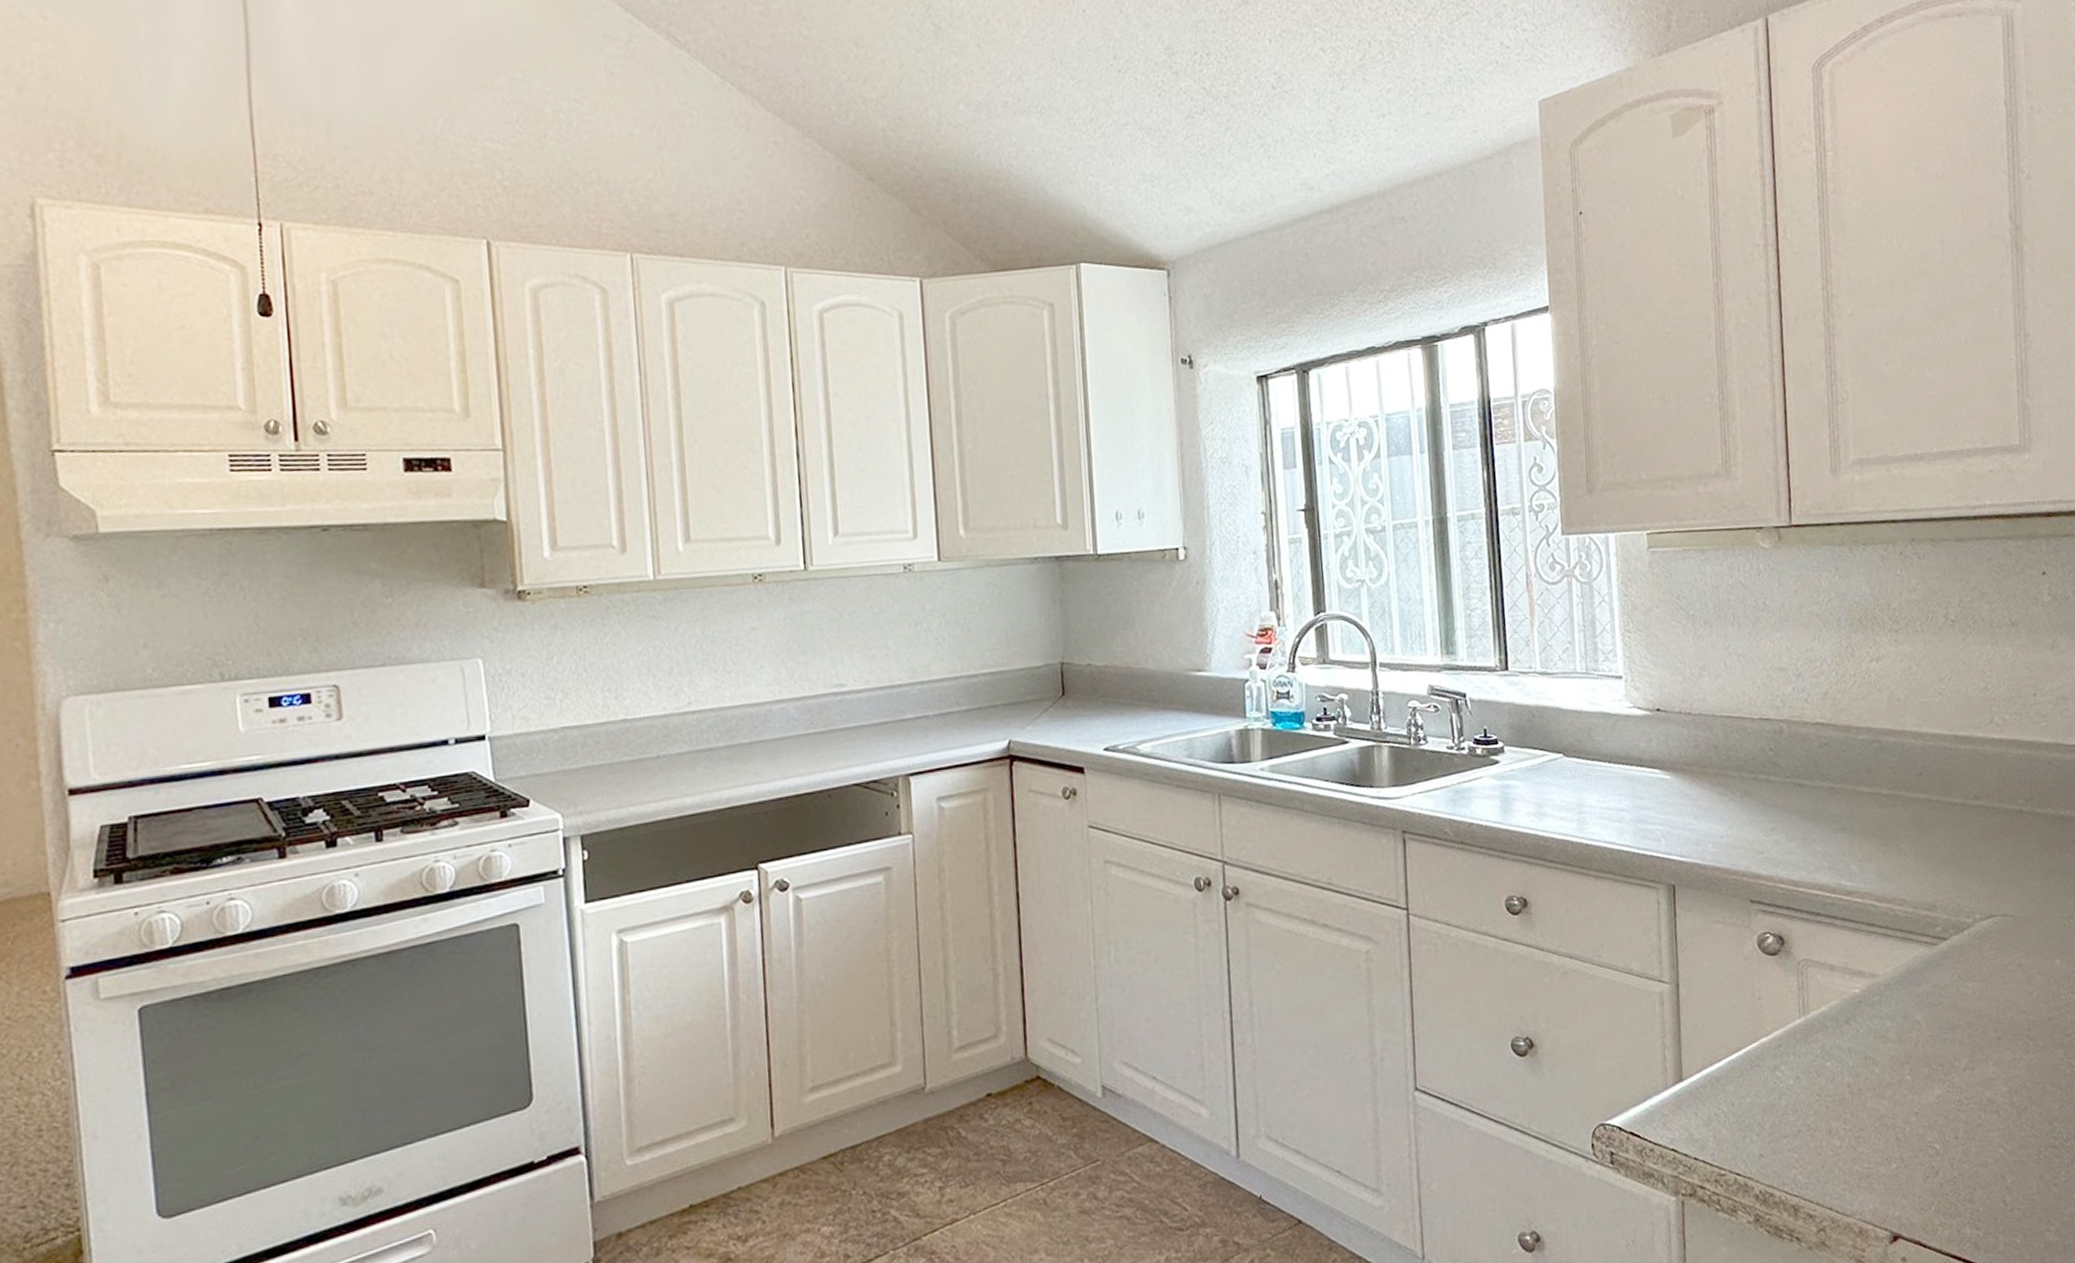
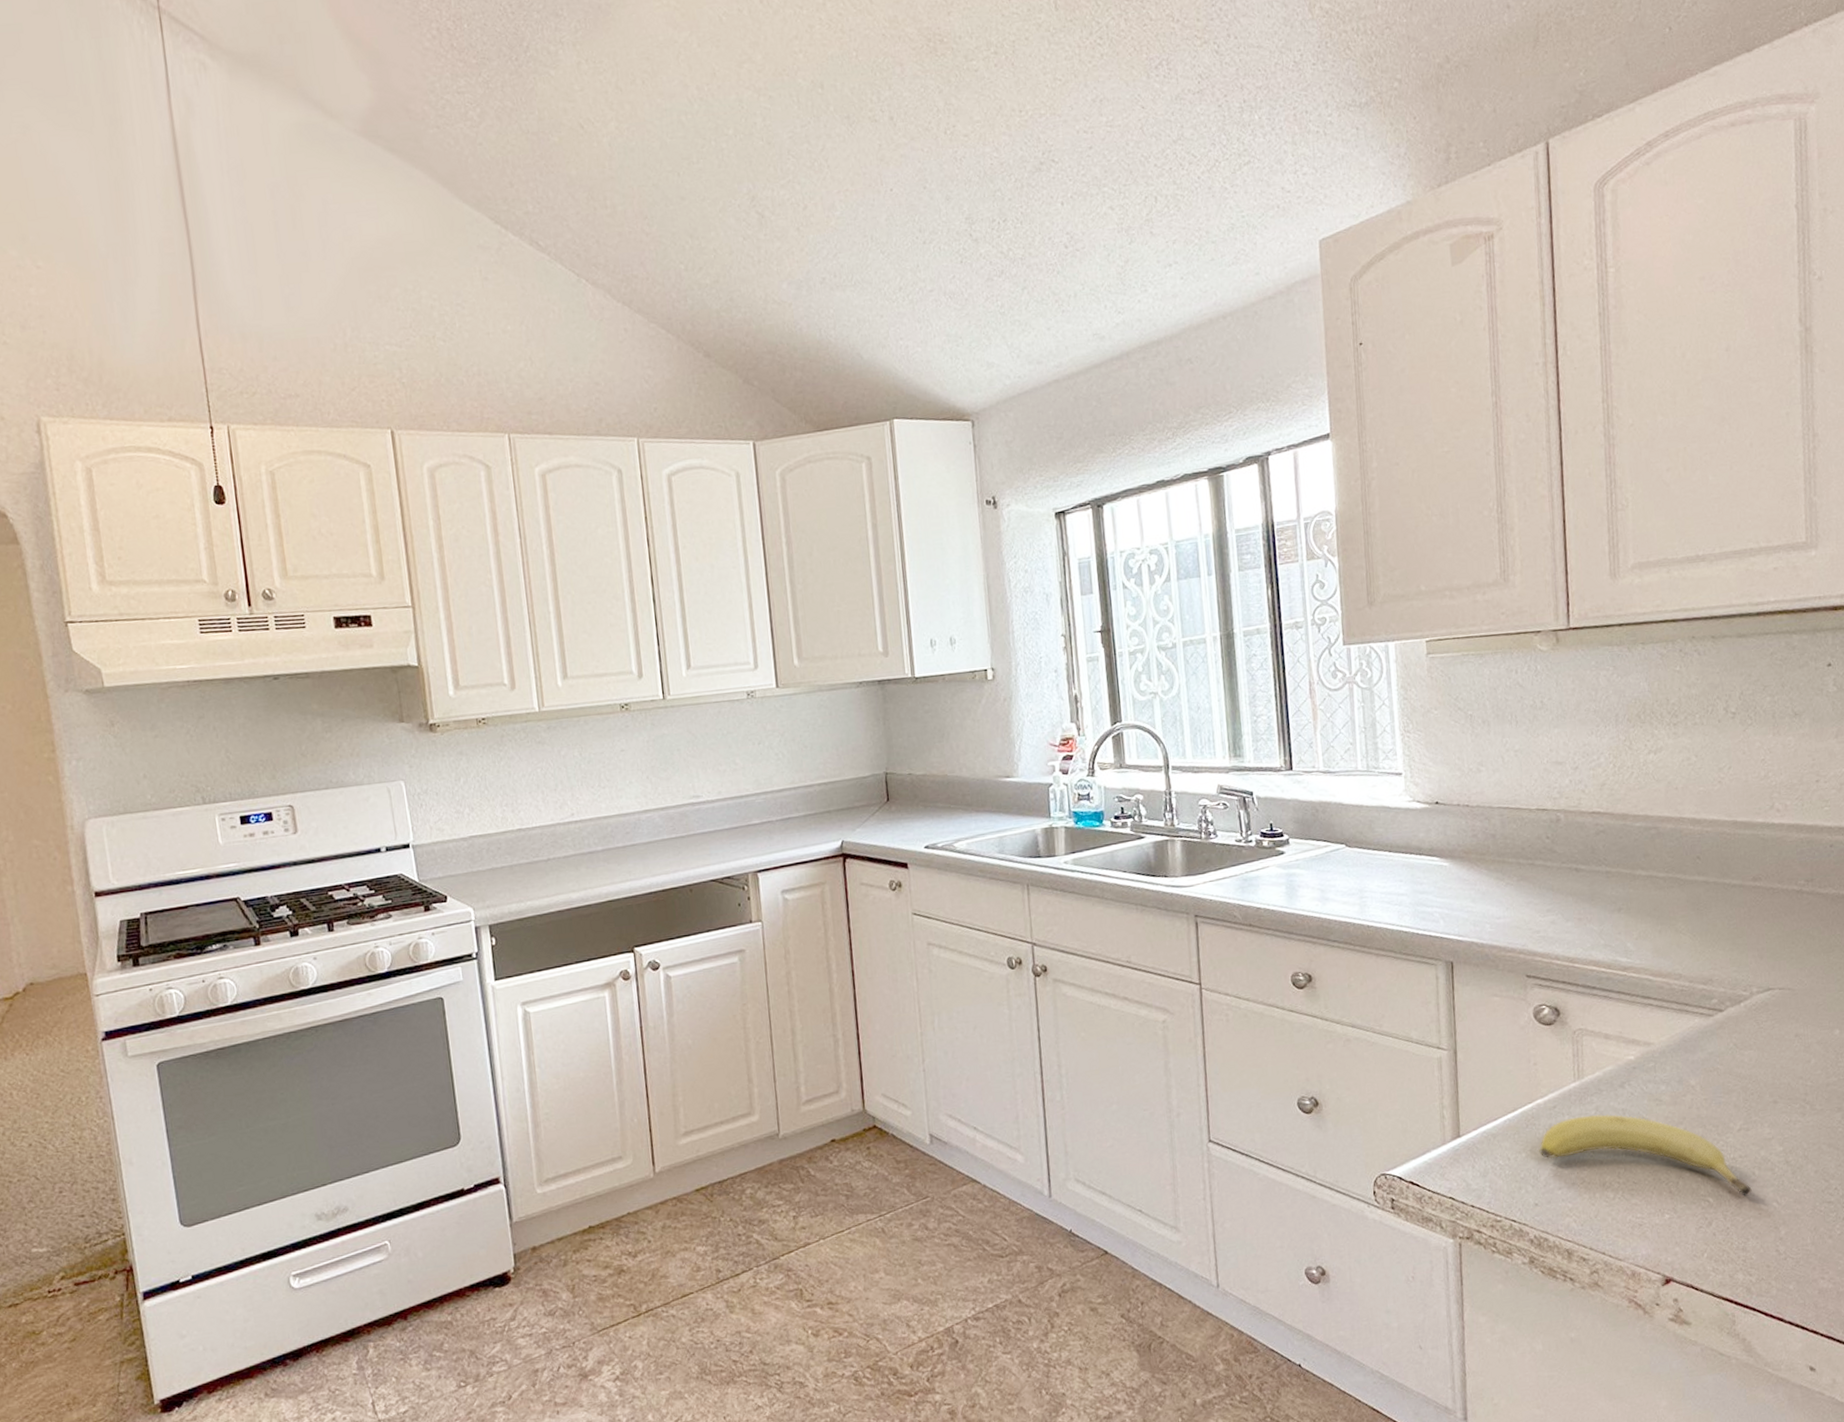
fruit: none [1764,1054,1978,1143] -> present [1539,1114,1752,1197]

